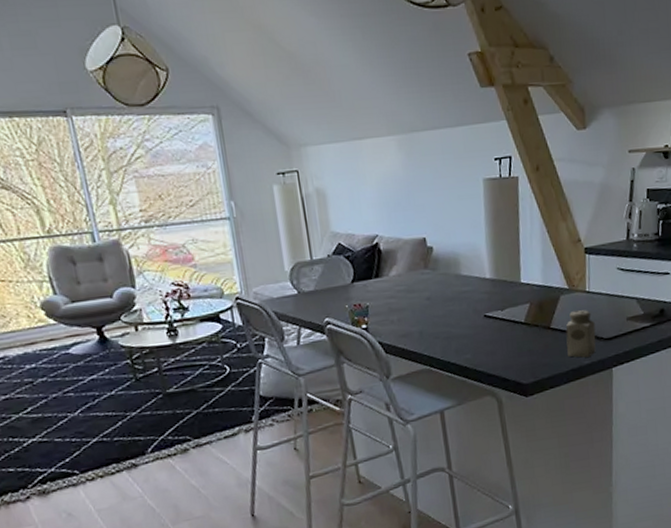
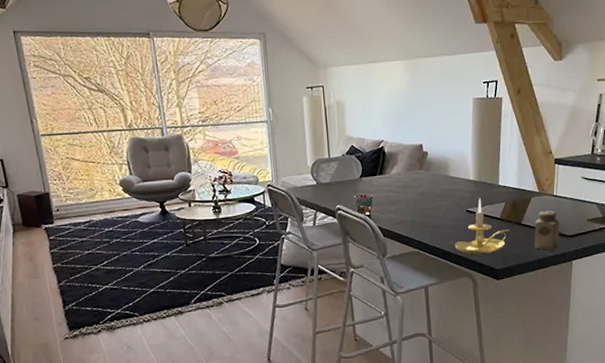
candle holder: none [472,299,537,369] -> present [454,198,510,255]

